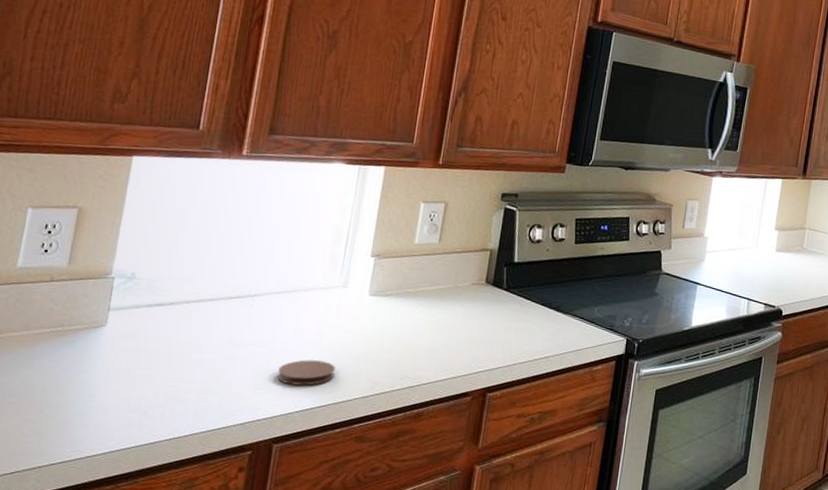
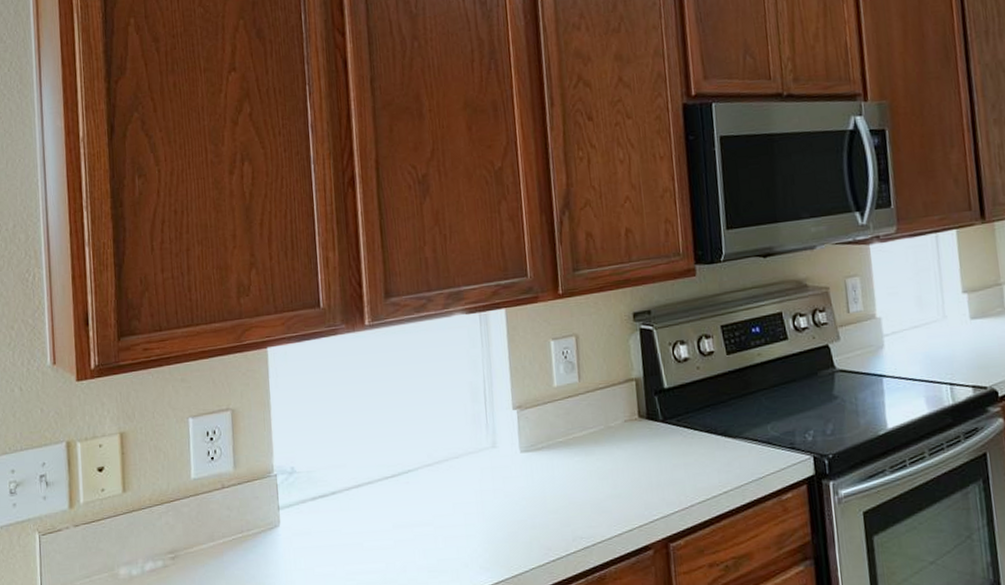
coaster: present [276,359,335,386] -> none [448,531,505,563]

